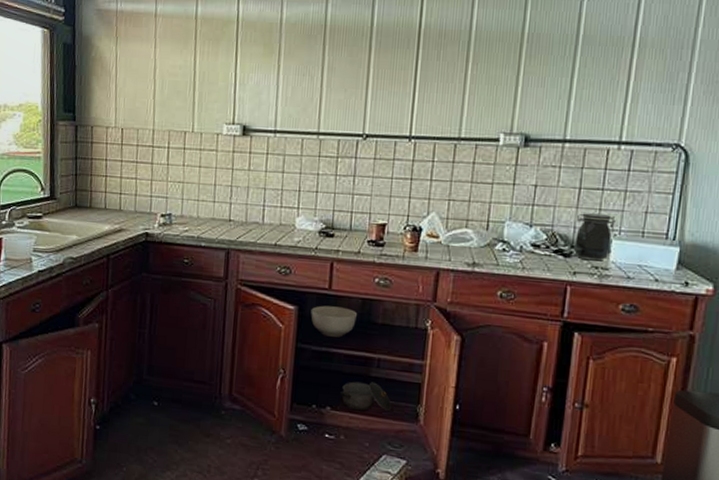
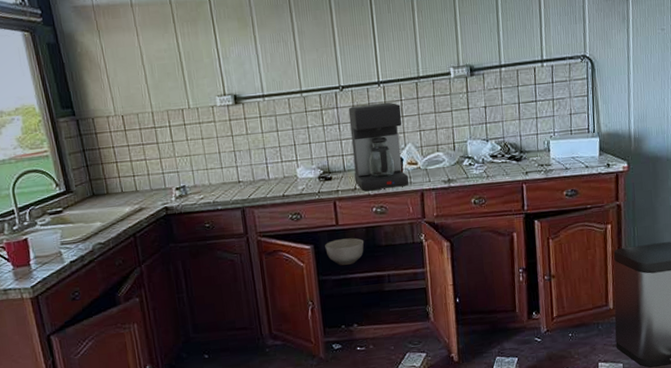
cooking pot: present [340,381,391,412] -> none [363,295,406,323]
coffee maker: none [360,159,431,261] -> present [348,102,409,191]
jar: present [574,212,616,261] -> none [520,121,550,161]

